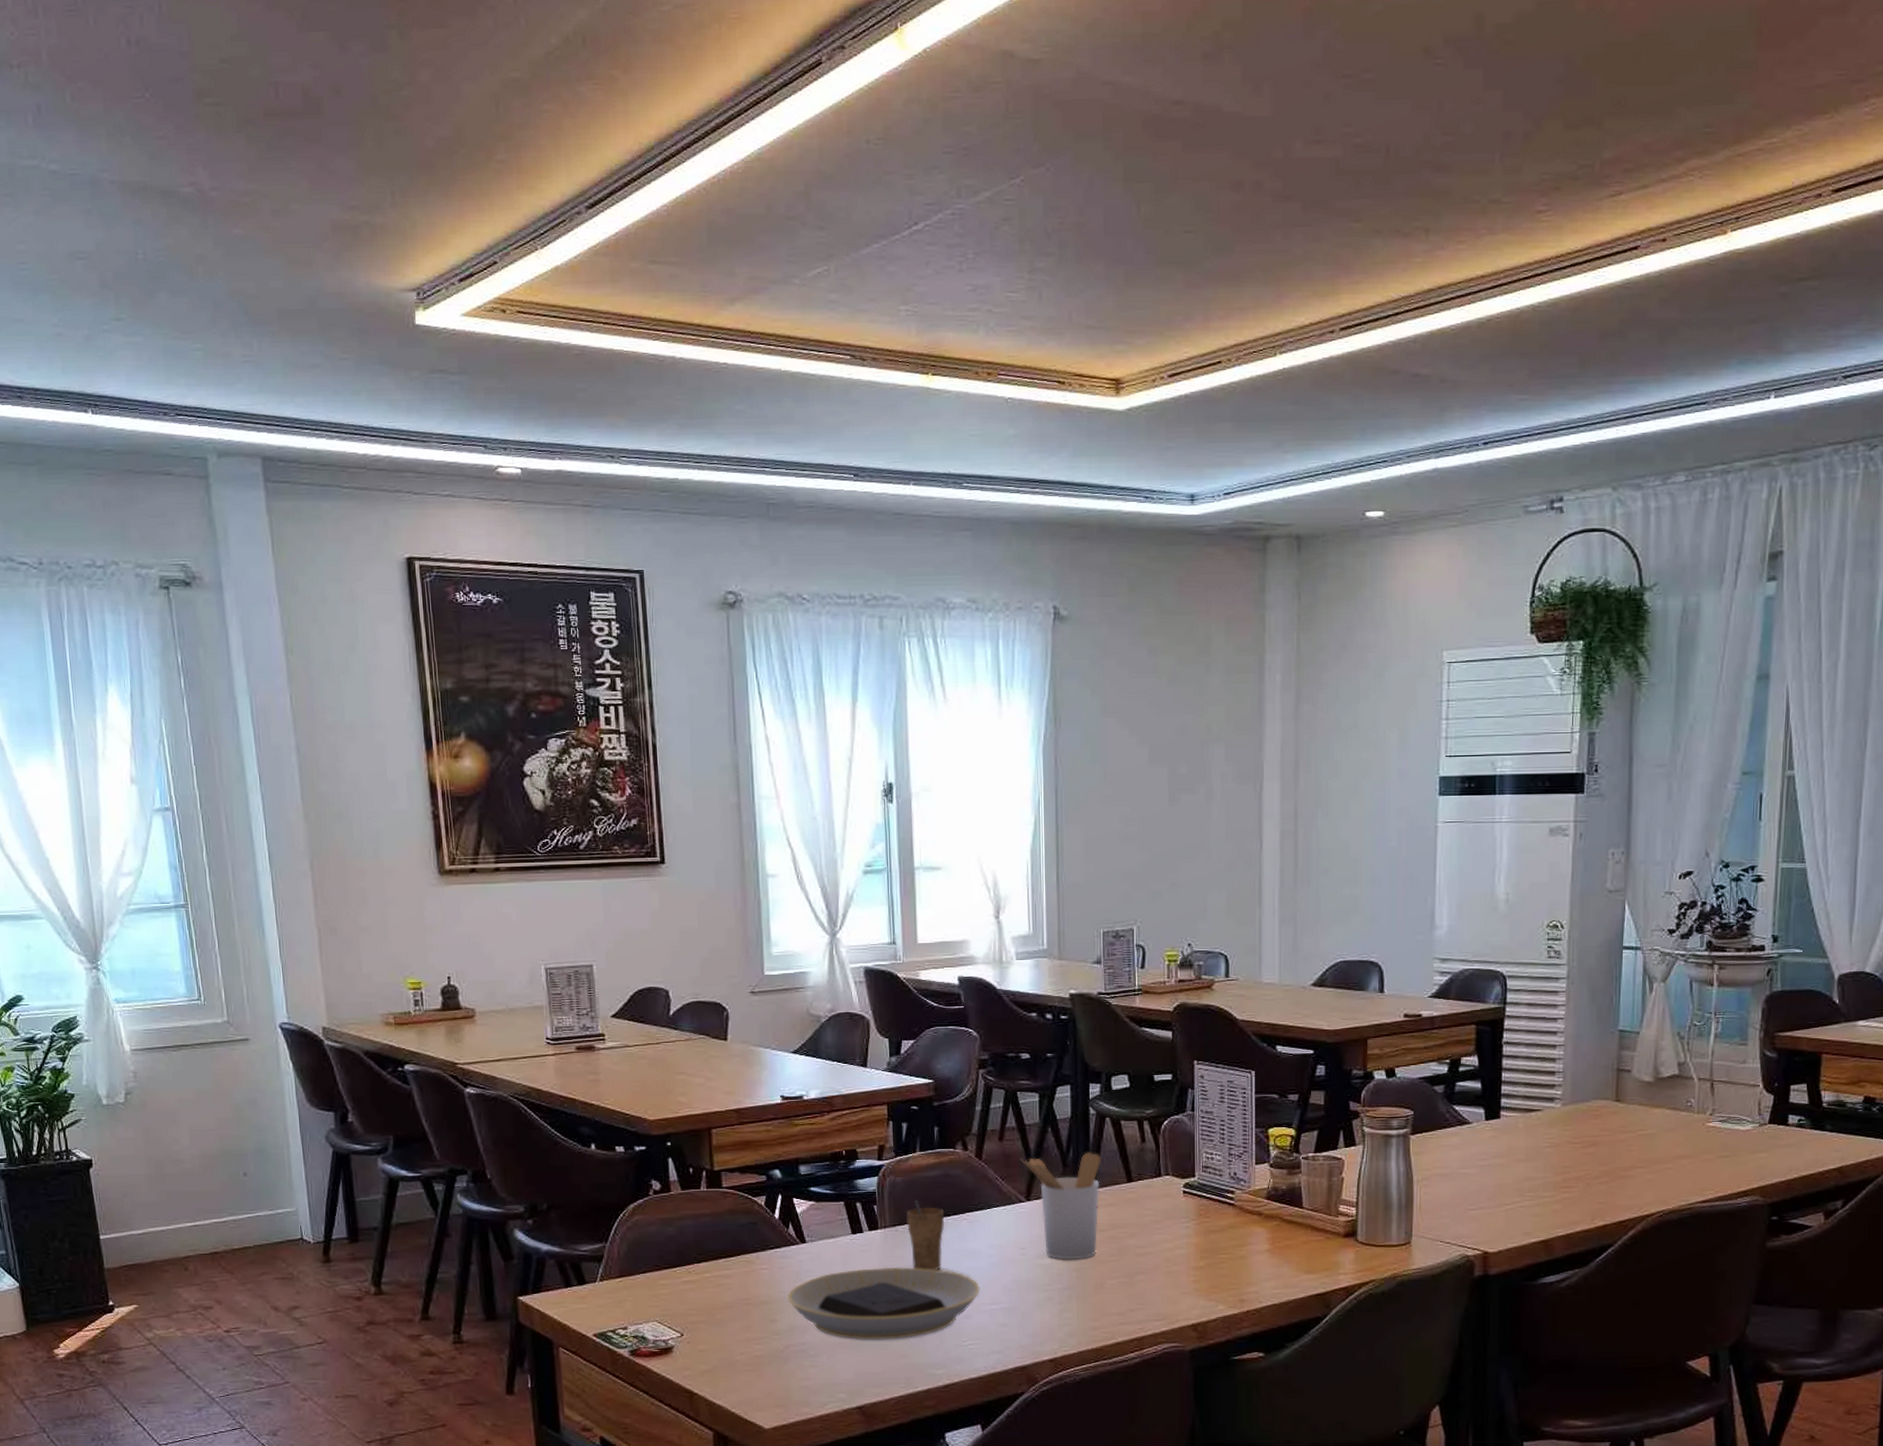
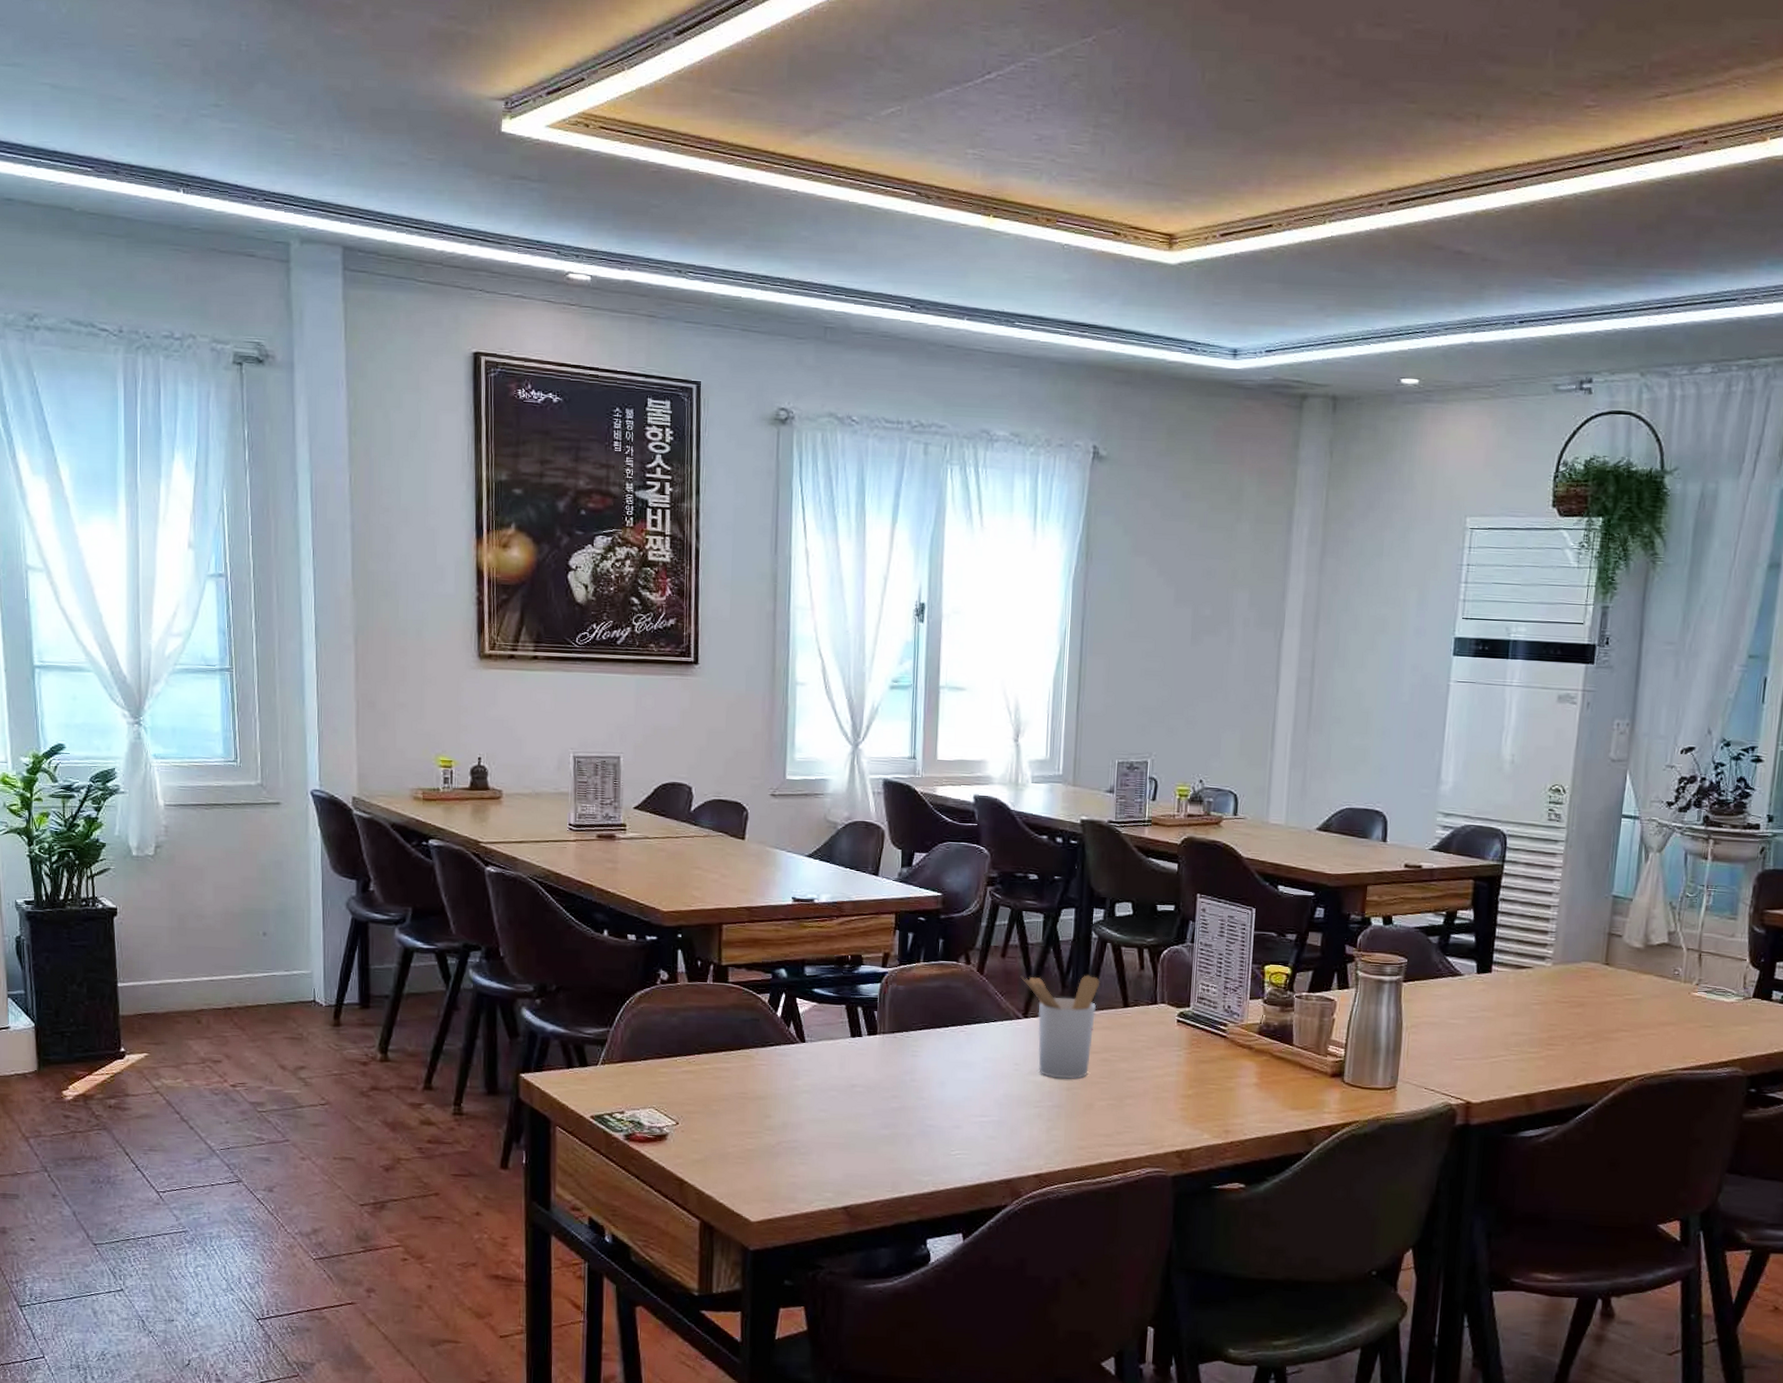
plate: present [787,1266,980,1341] -> none [782,1072,972,1144]
cup: present [906,1200,944,1270] -> none [905,1009,942,1079]

